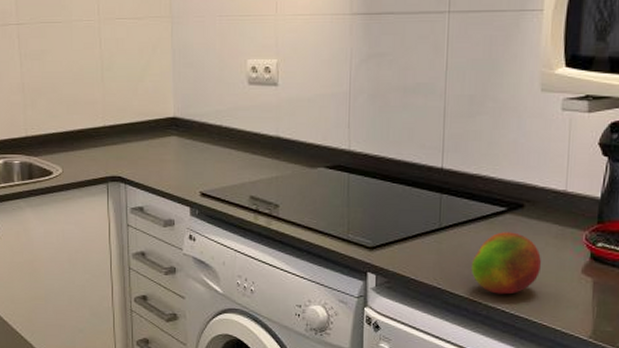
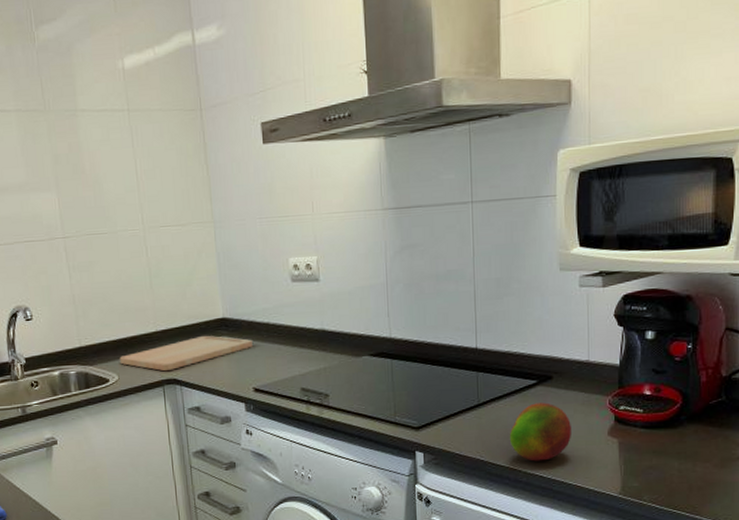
cutting board: none [65,133,203,168] -> present [119,335,253,372]

